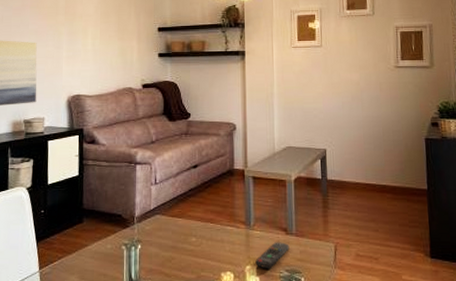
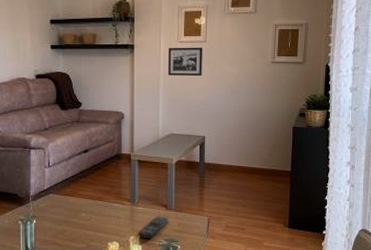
picture frame: none [282,52,319,84] -> present [168,47,203,77]

